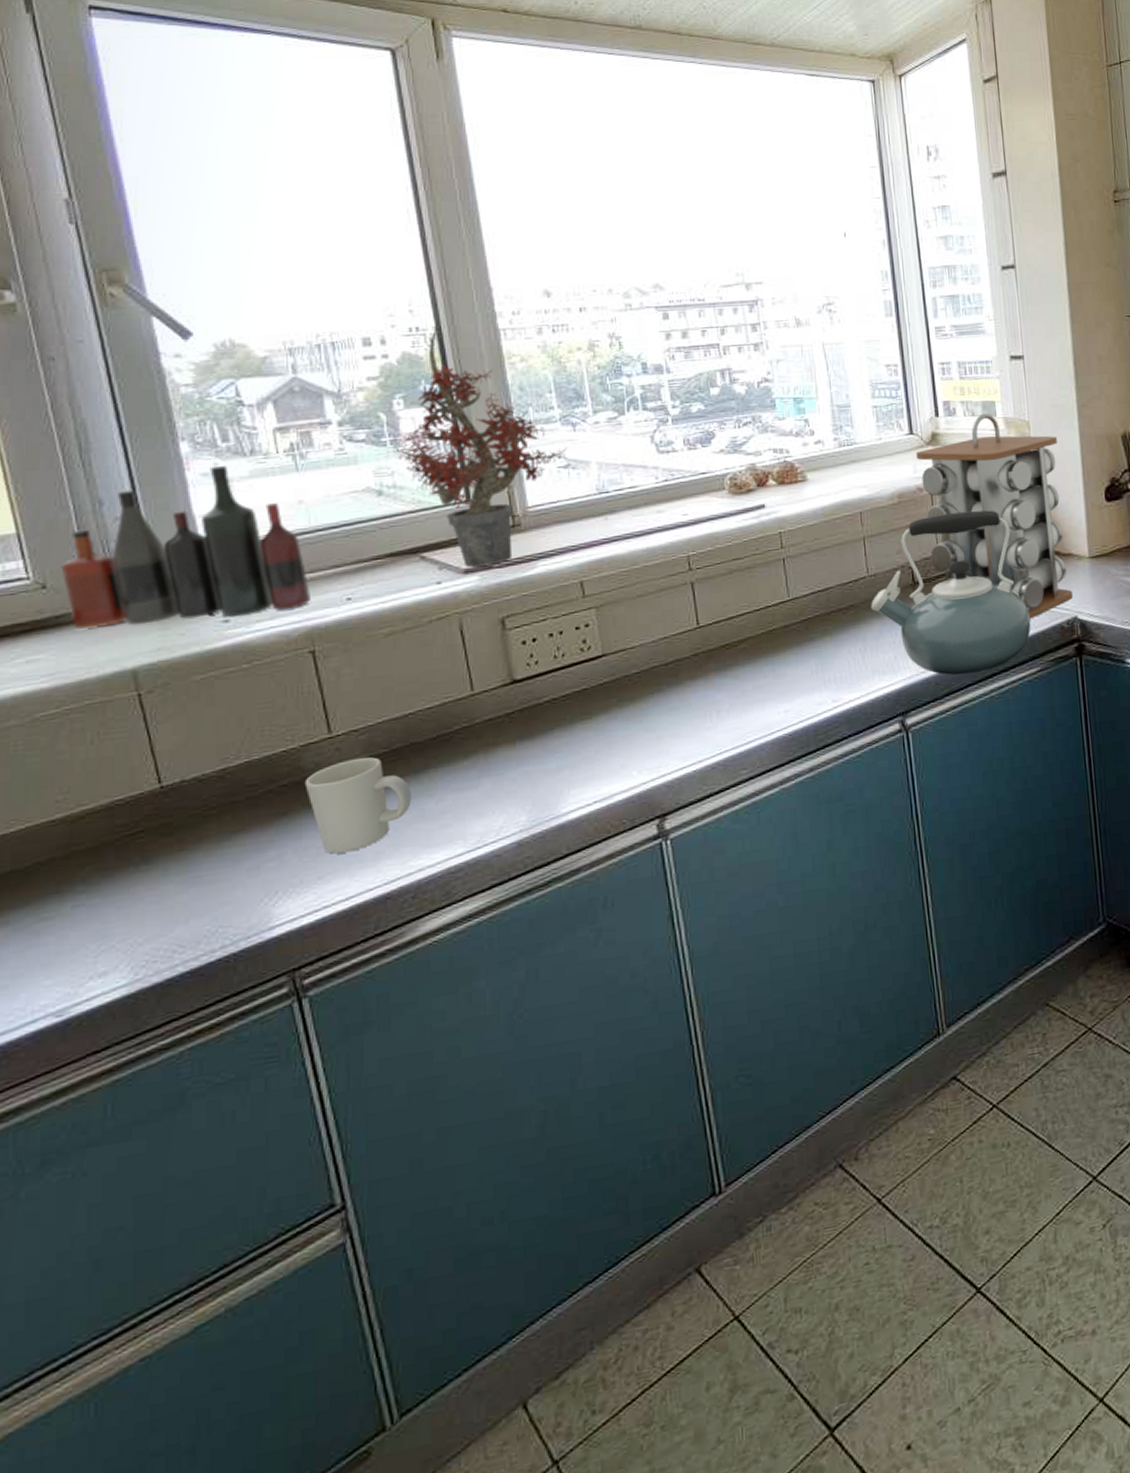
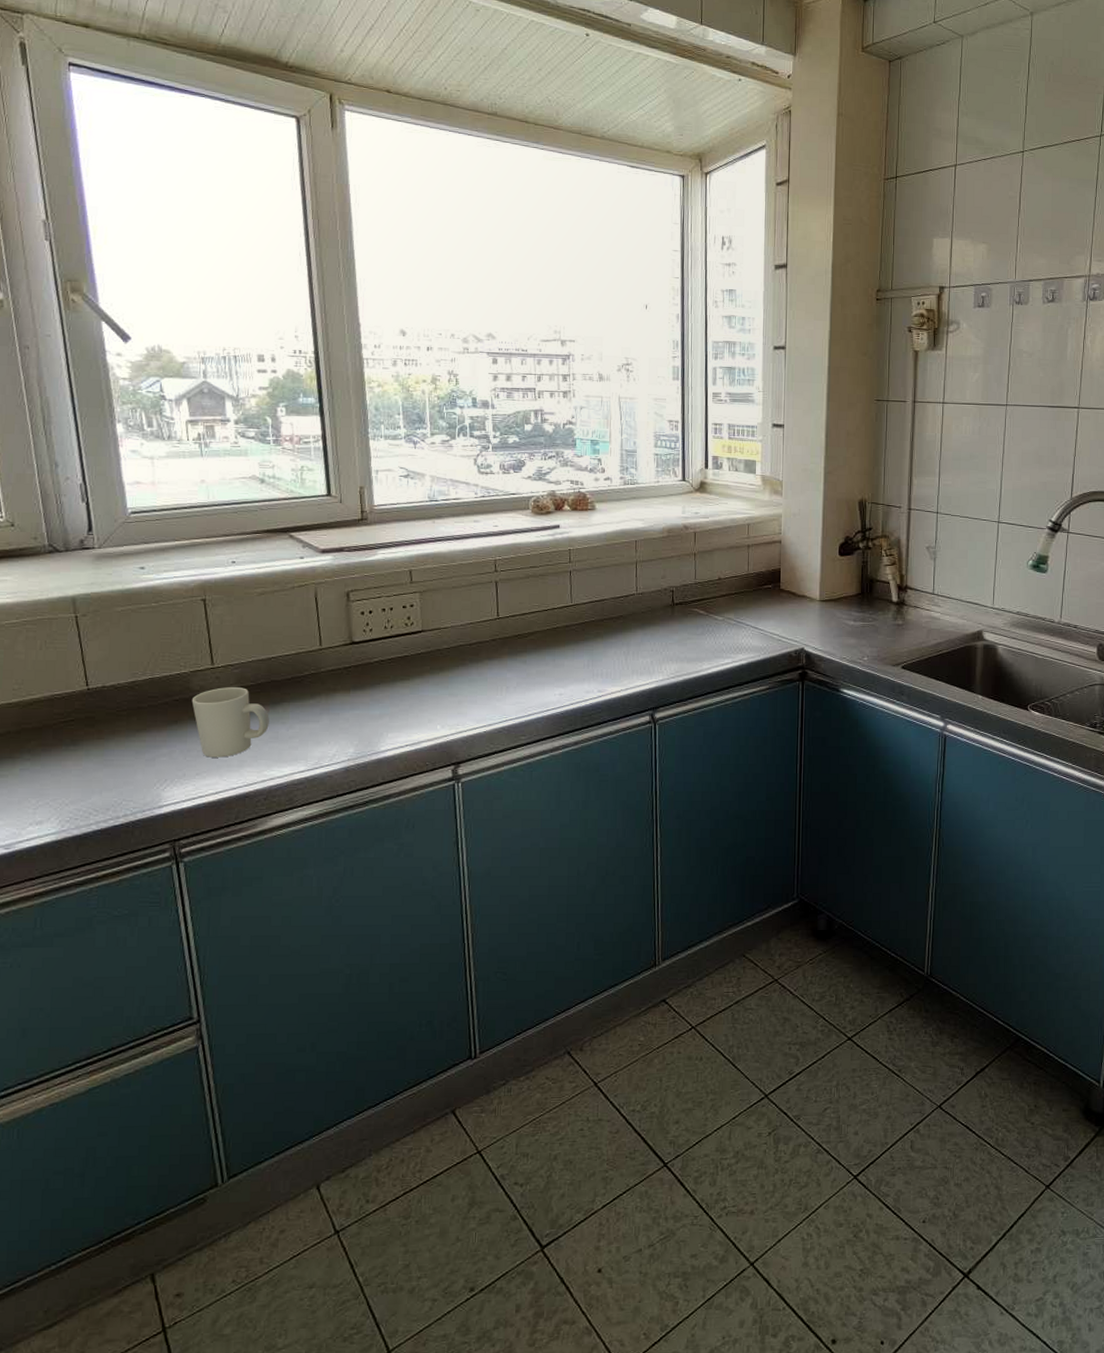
bottle collection: present [60,465,311,630] -> none [25,445,205,565]
potted plant: present [393,328,567,567] -> none [275,352,408,548]
kettle: present [871,510,1031,675] -> none [637,550,765,684]
spice rack: present [915,413,1074,619] -> none [685,470,805,646]

